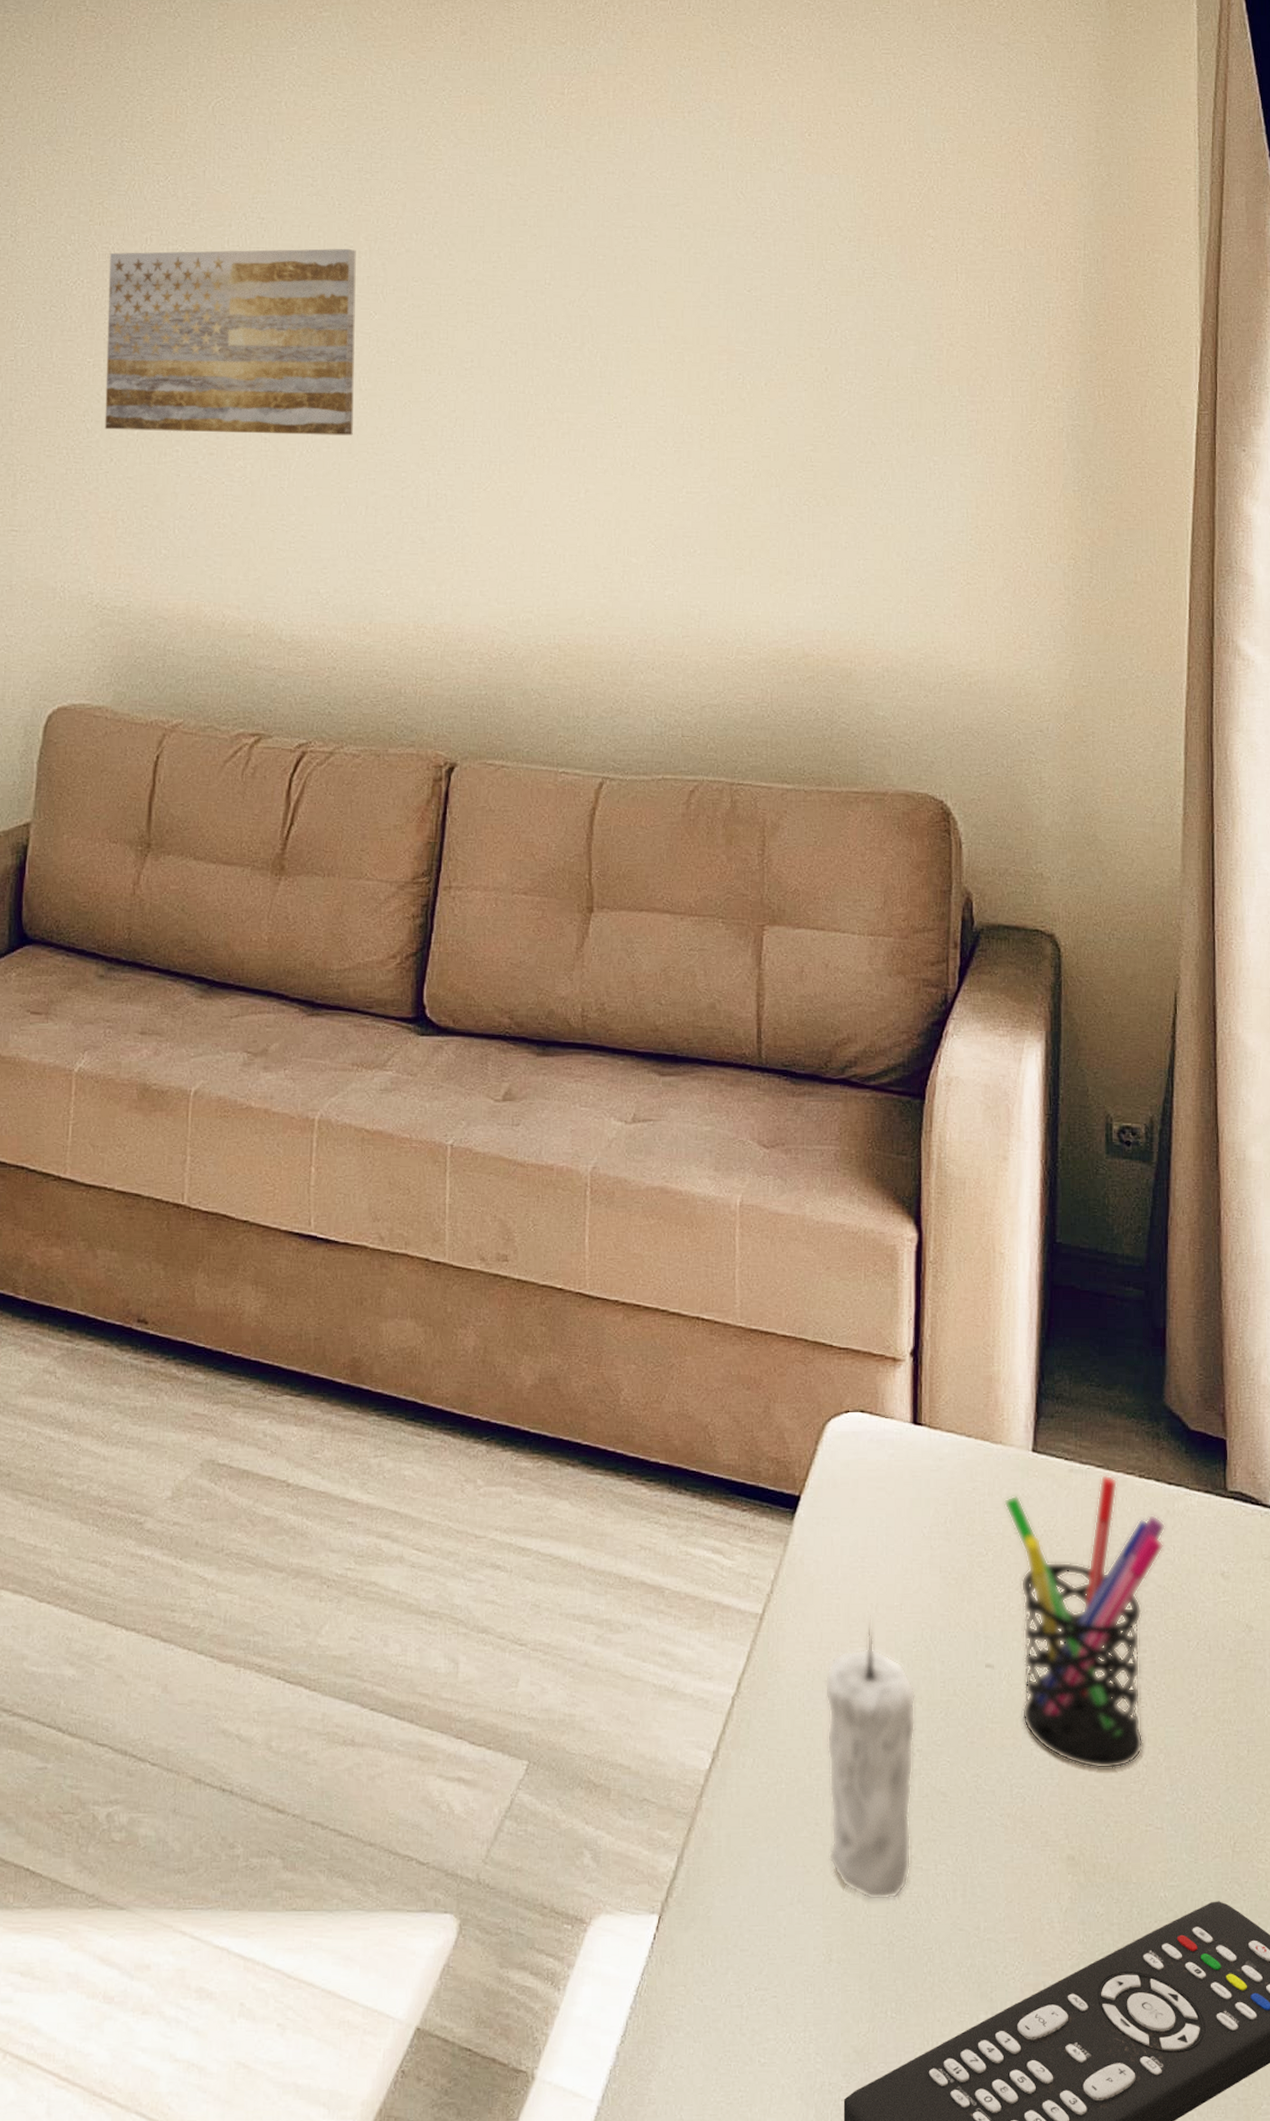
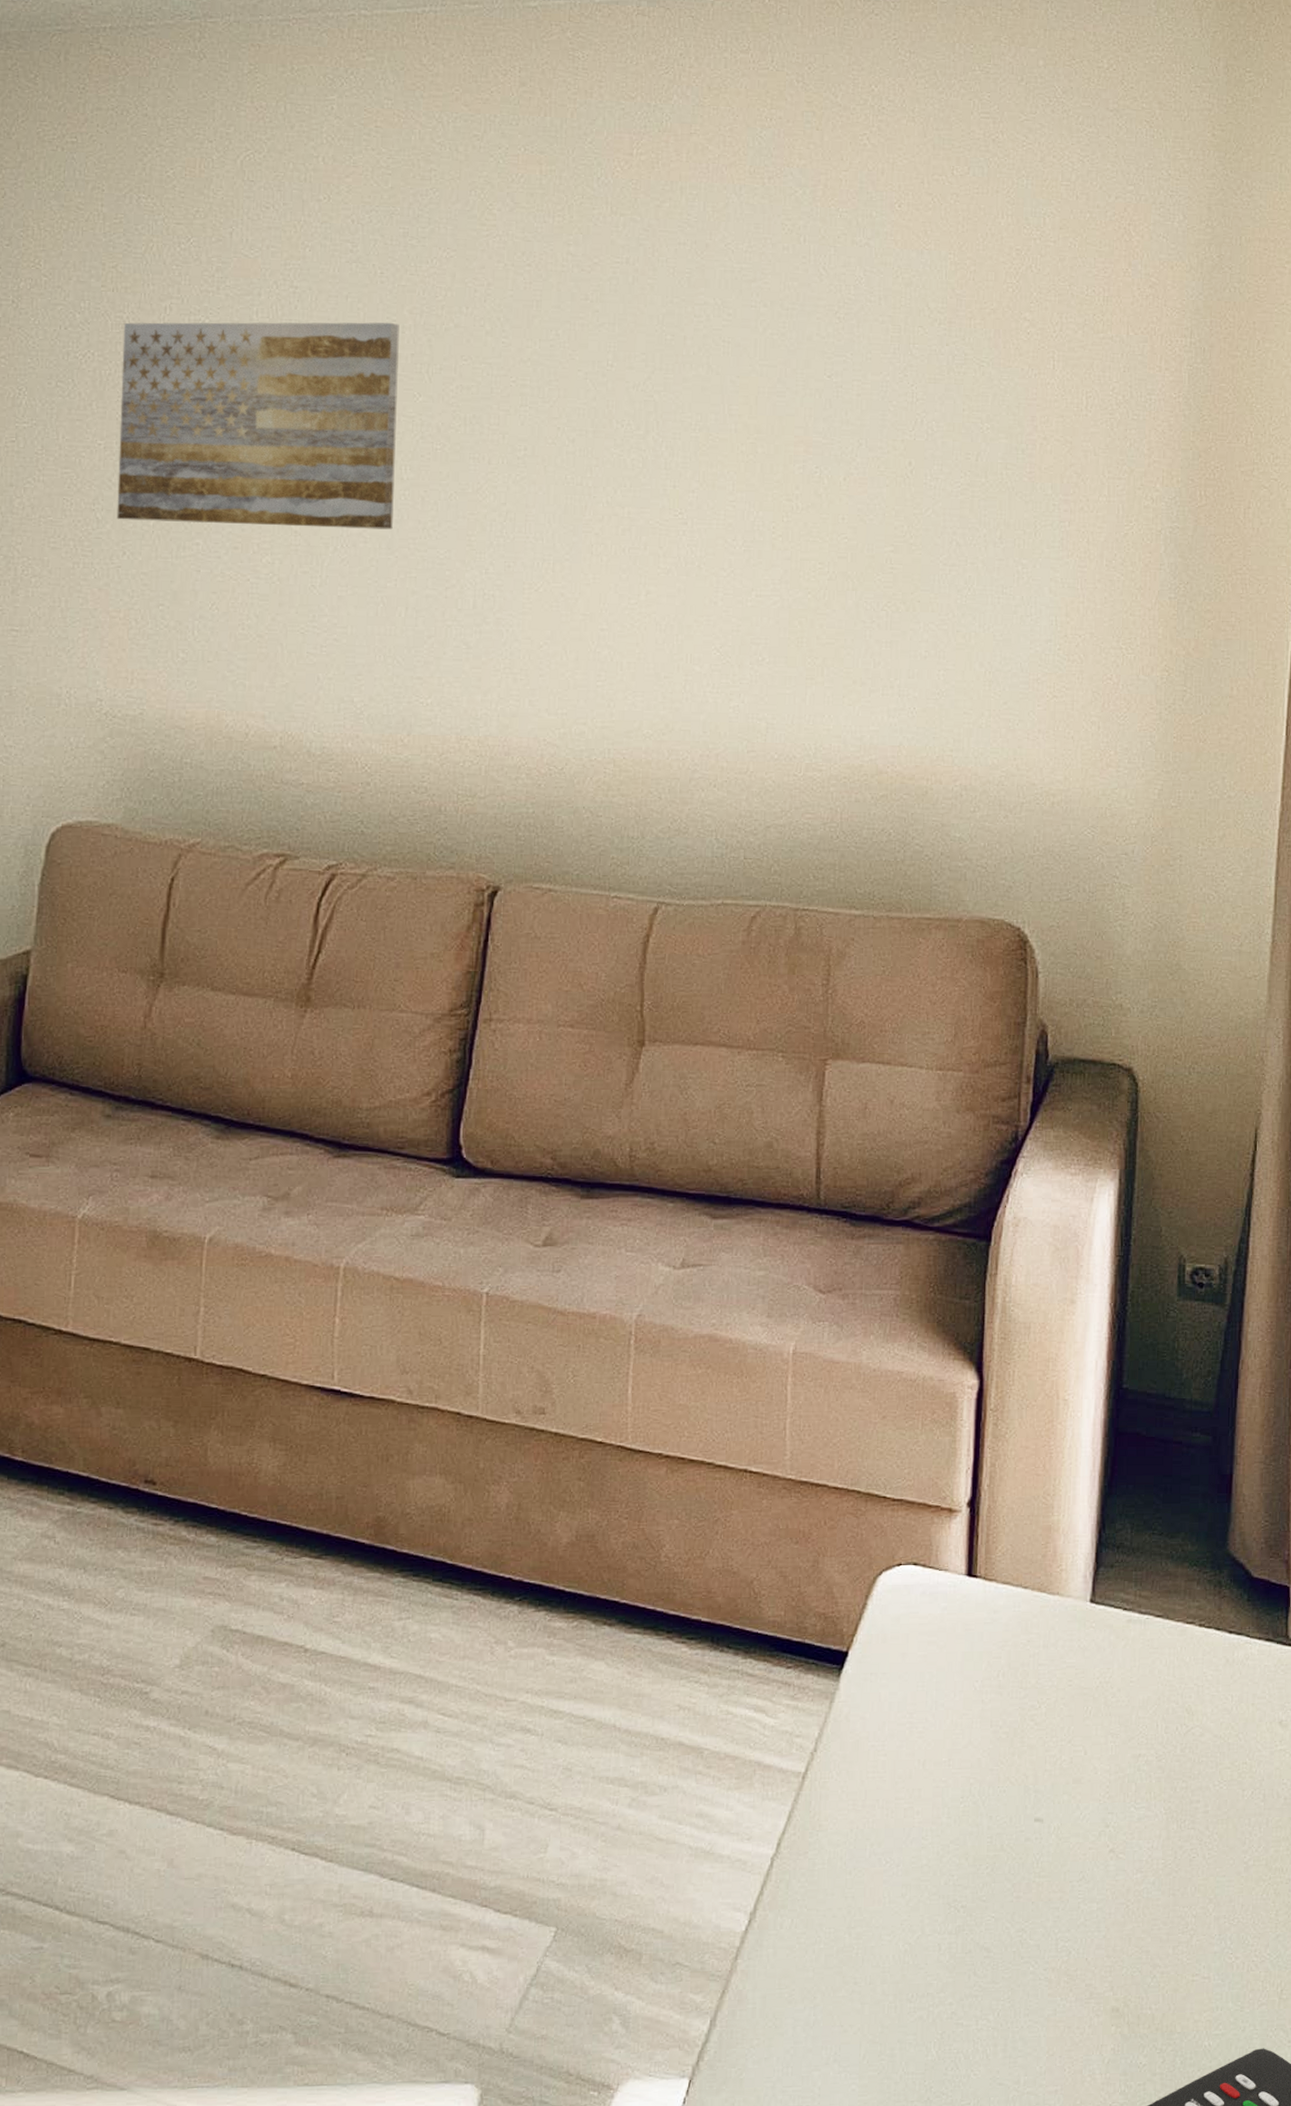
candle: present [825,1624,916,1901] -> none [867,1780,962,2058]
pen holder: present [1004,1475,1166,1769] -> none [1059,1625,1225,1921]

